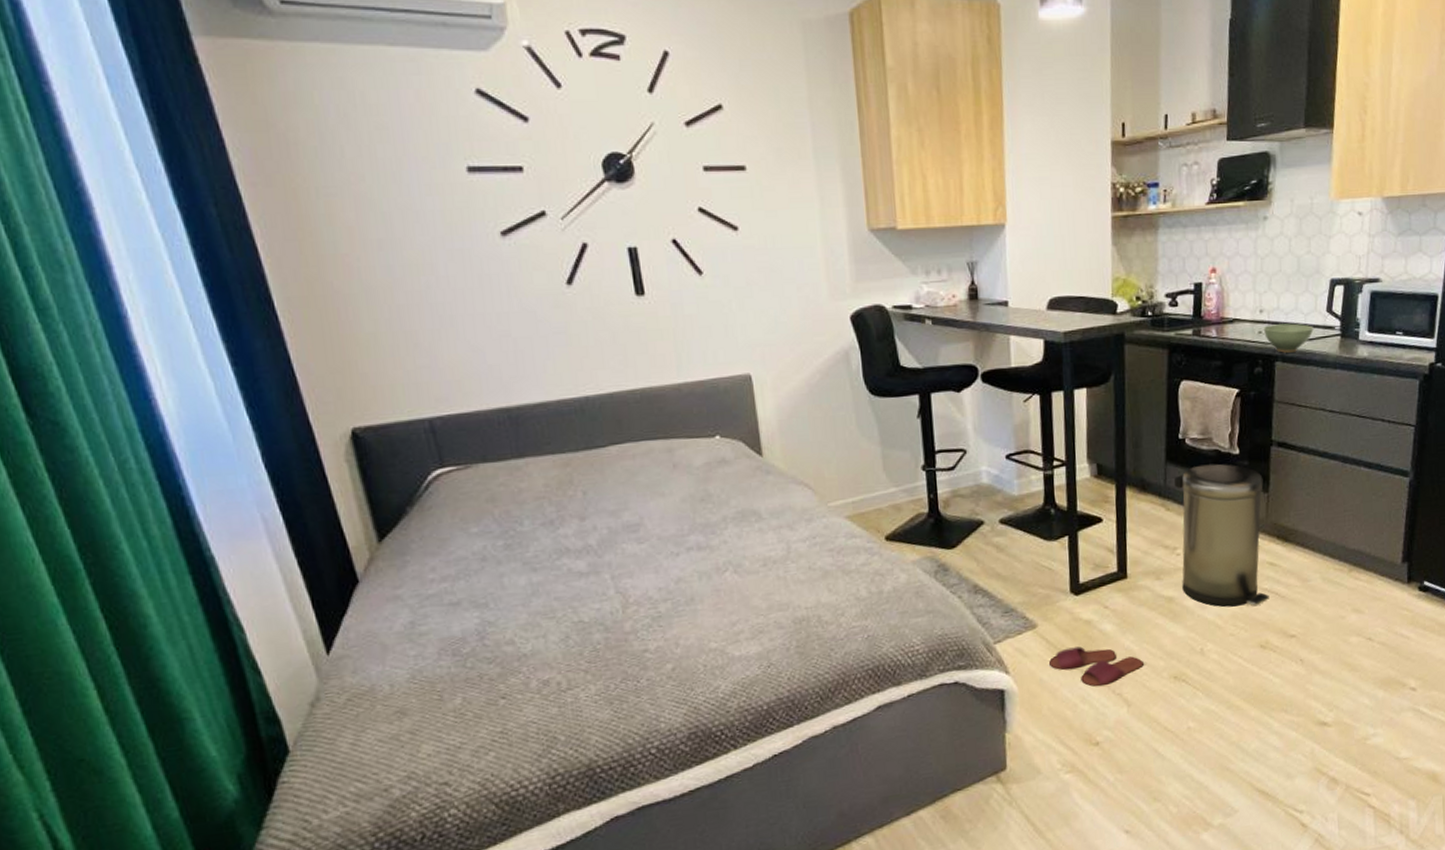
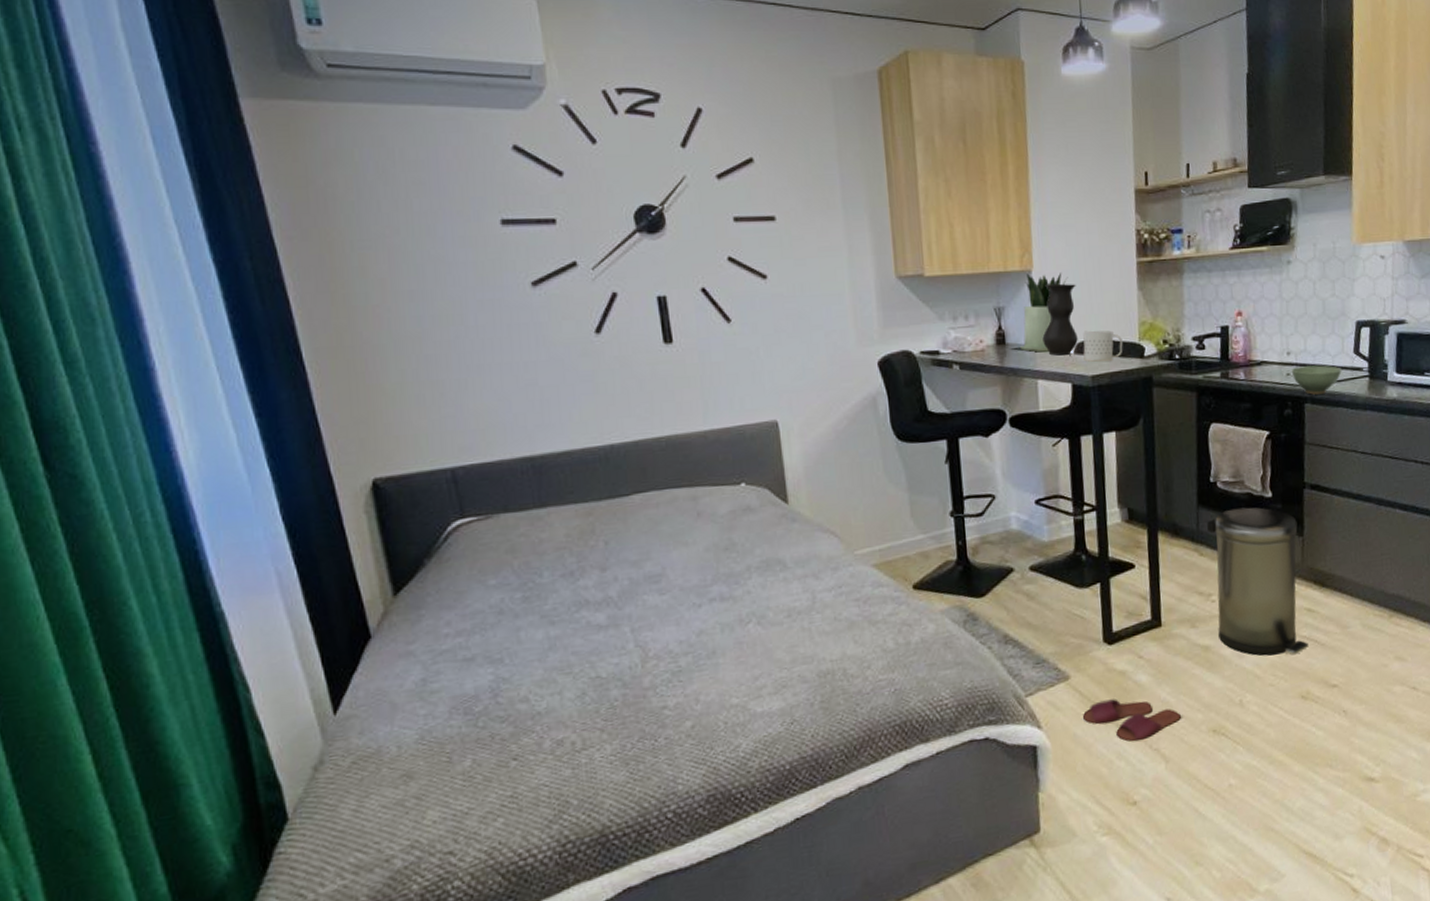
planter: none [991,227,1041,308] -> present [1019,273,1067,353]
vase: none [1015,238,1051,311] -> present [1042,283,1078,356]
mug: none [1055,286,1096,319] -> present [1083,330,1123,363]

